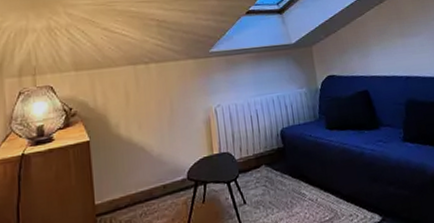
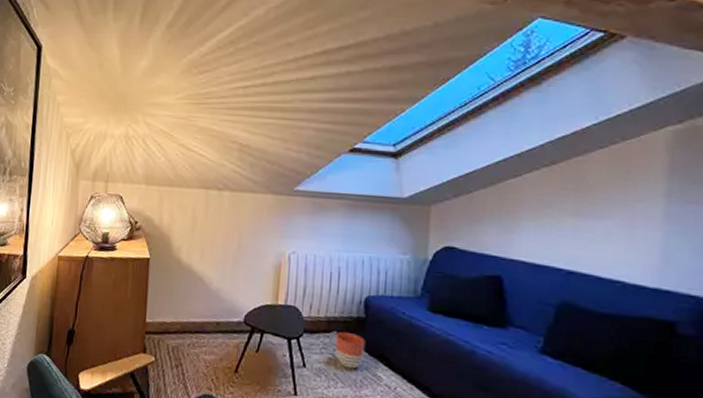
planter: none [264,163,289,194] -> present [335,332,366,369]

